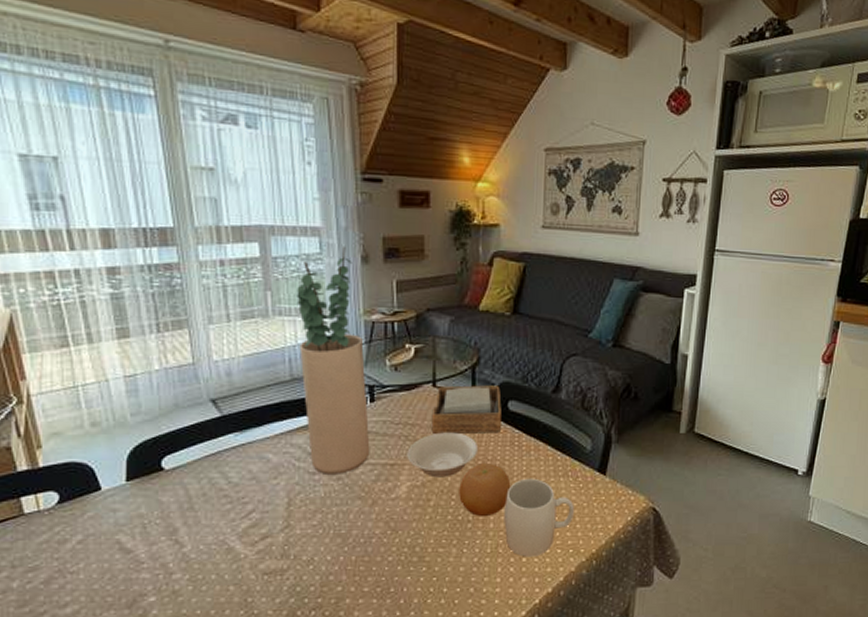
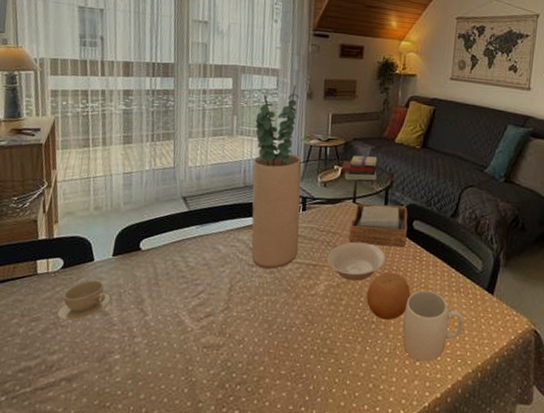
teacup: none [62,512,132,565] -> present [57,280,111,321]
books: none [416,329,460,360] -> present [342,155,378,181]

